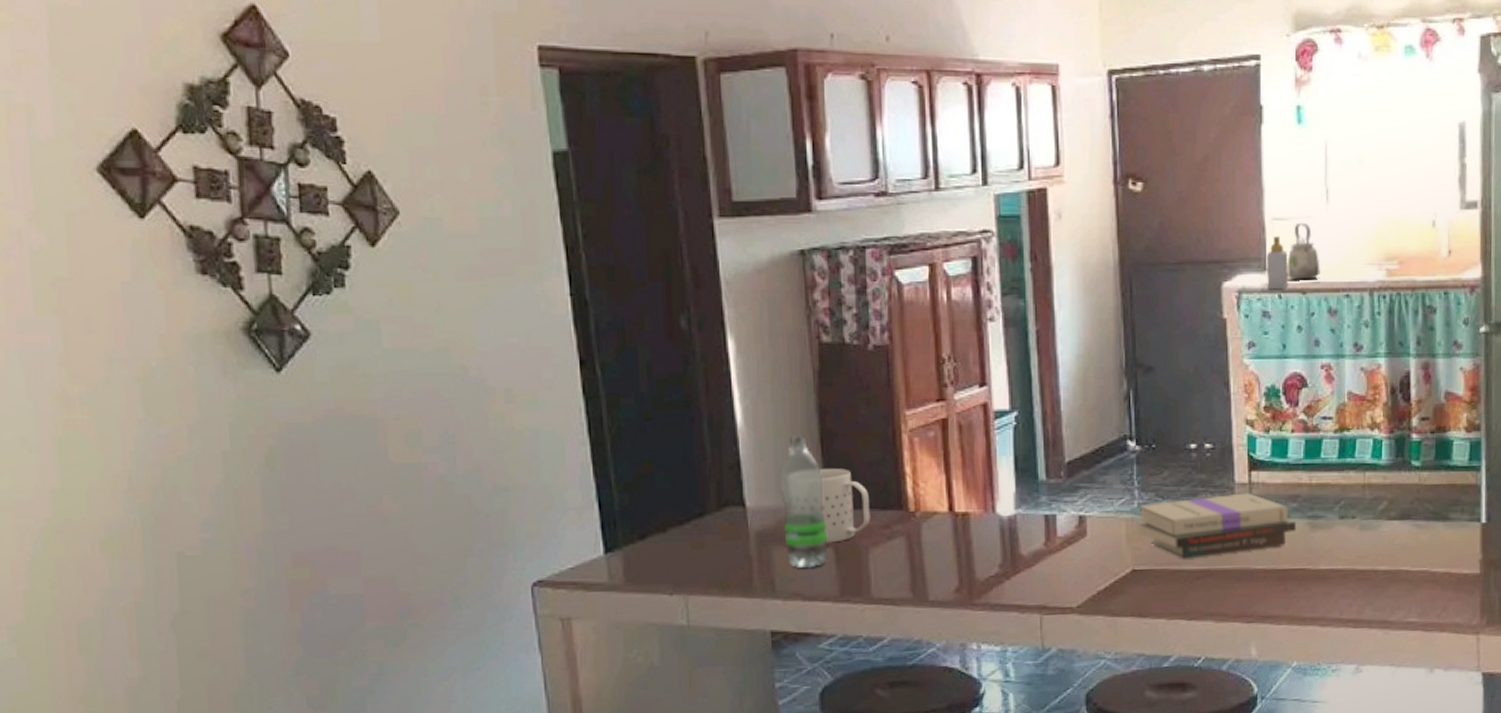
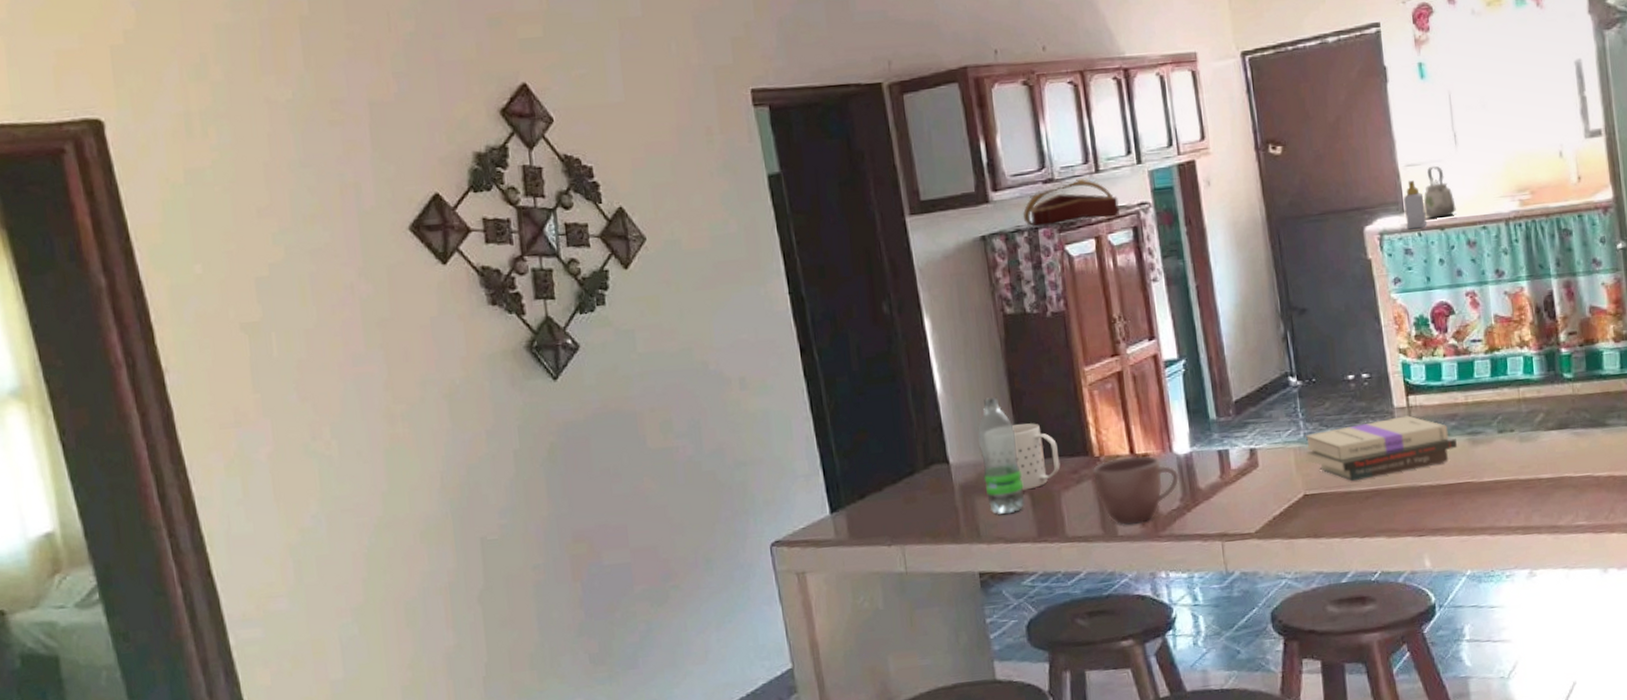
decorative basket: none [849,196,959,248] -> present [1022,179,1120,229]
cup: none [905,514,1001,589] -> present [1092,455,1180,525]

